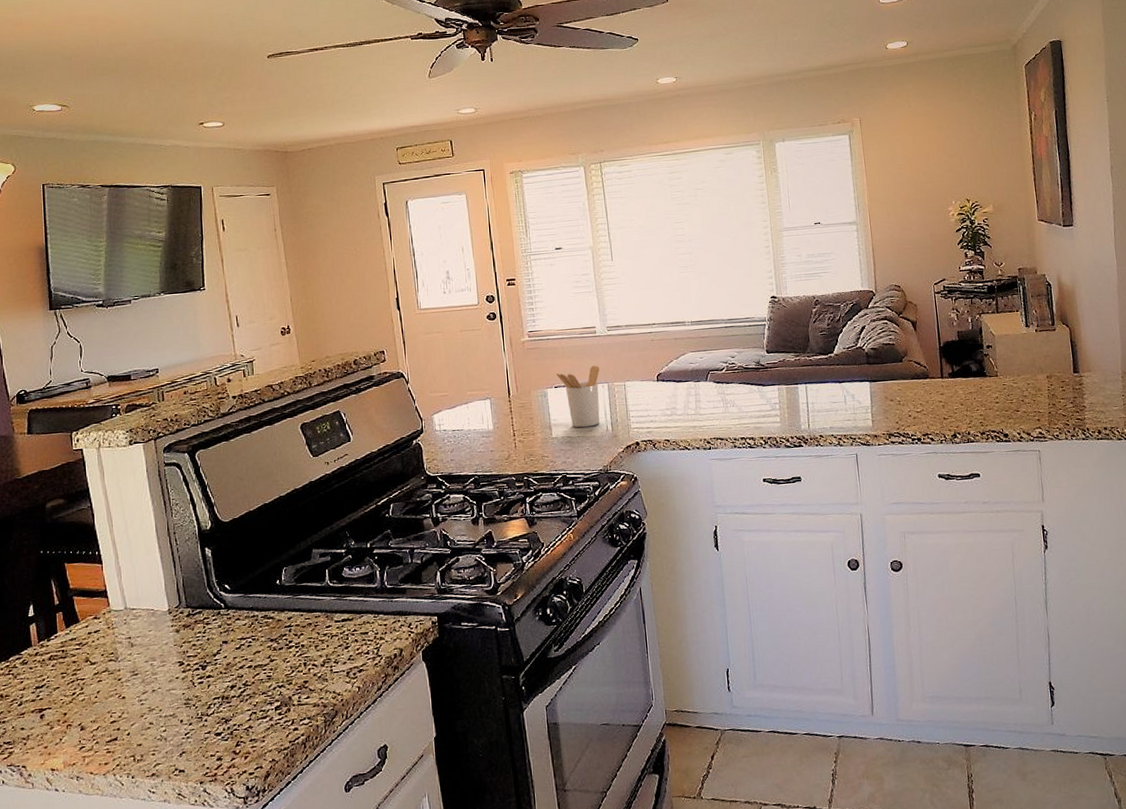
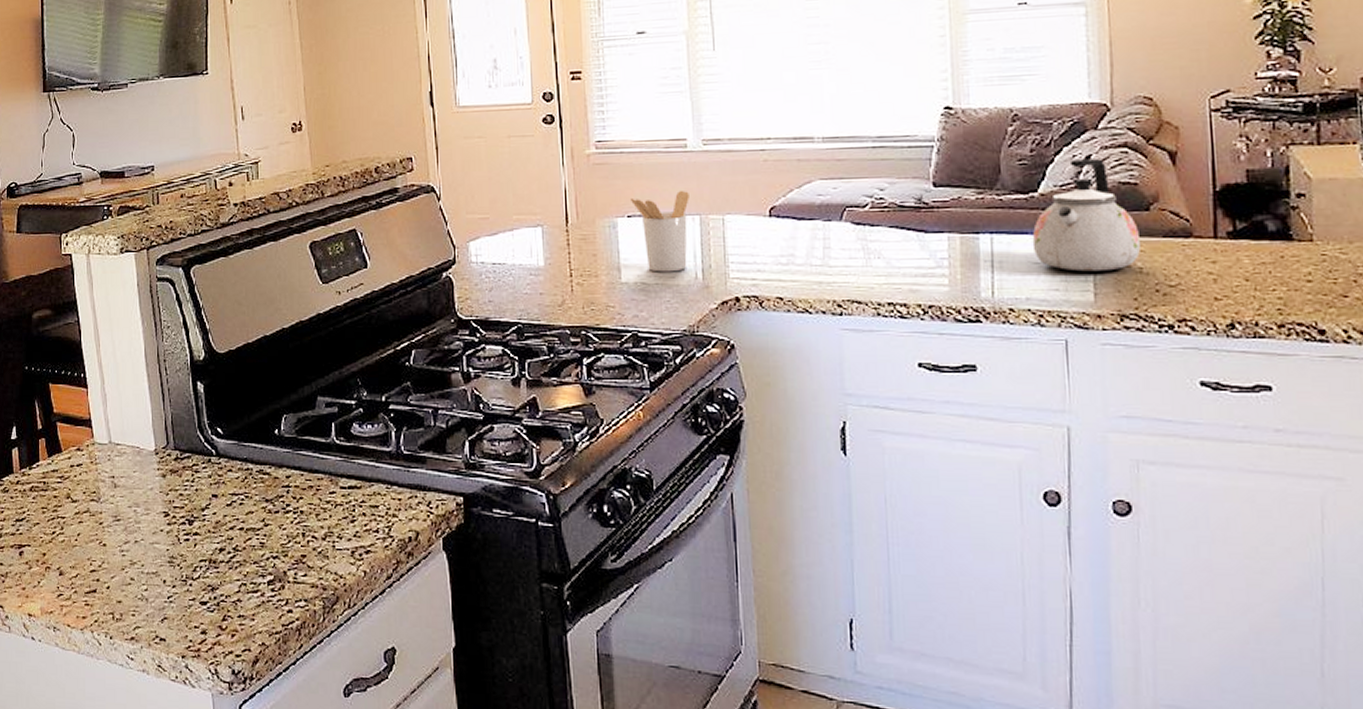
kettle: none [831,328,898,407] -> present [1032,159,1140,272]

